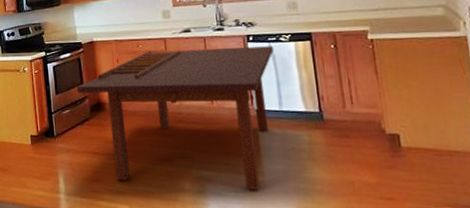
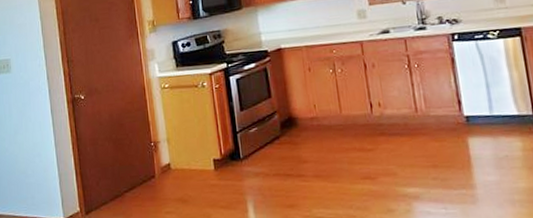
dining table: present [77,46,274,190] -> none [265,44,482,205]

